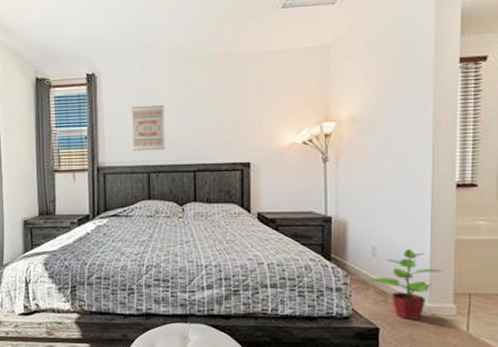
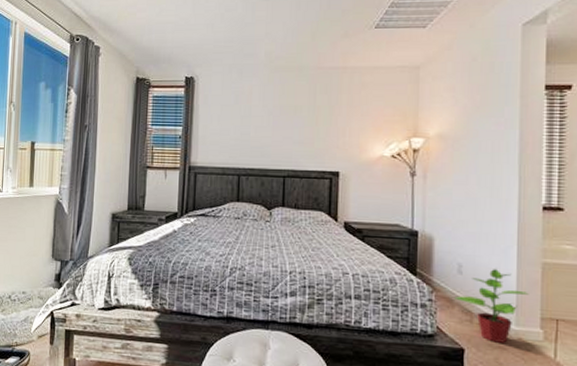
wall art: present [131,104,165,152] -> none [224,110,258,154]

